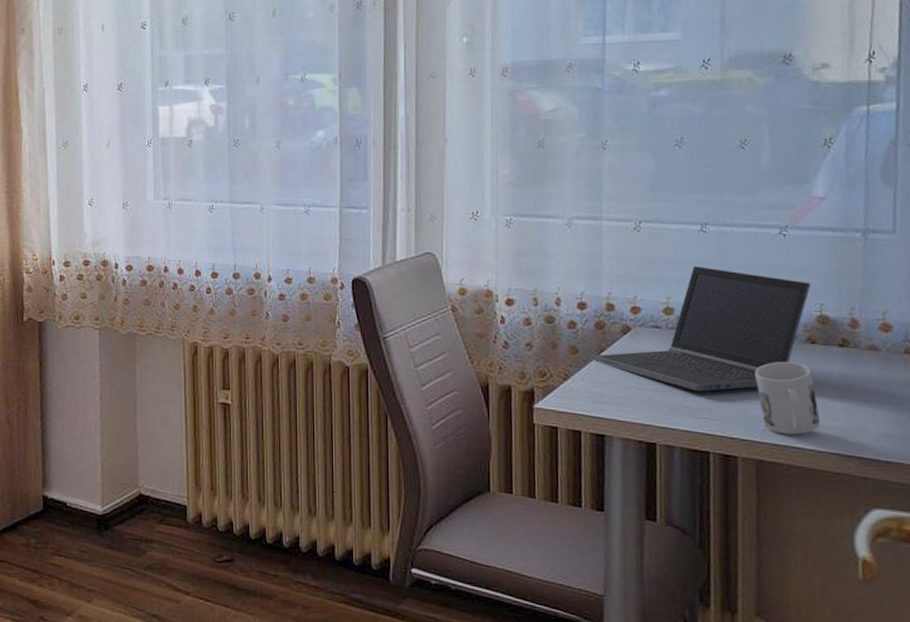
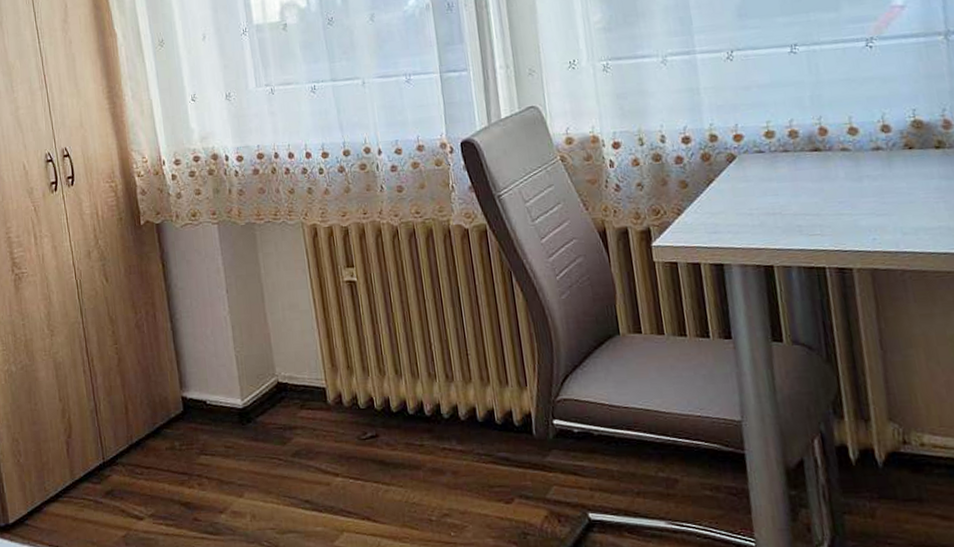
laptop computer: present [593,265,811,391] -> none [703,87,902,210]
mug: present [754,362,821,435] -> none [858,169,928,241]

